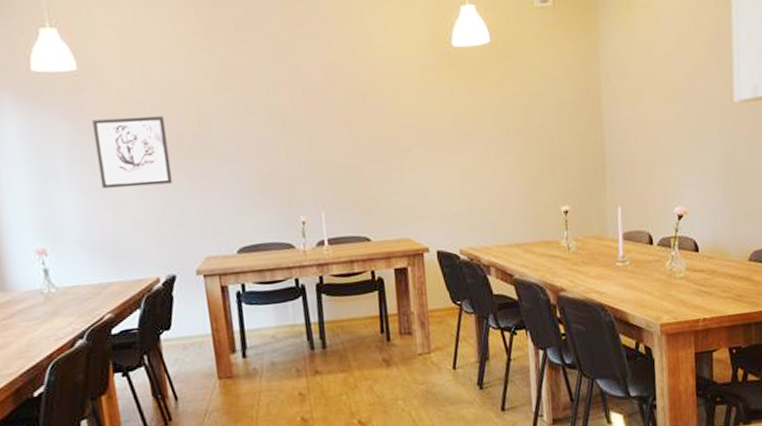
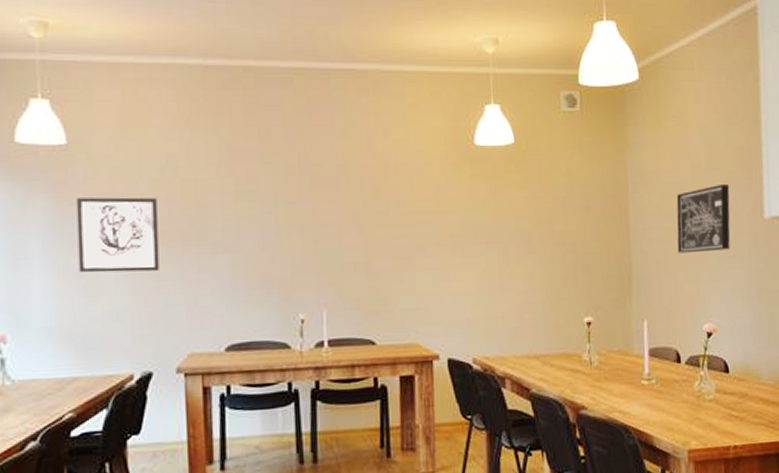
wall art: none [648,69,700,141] -> present [676,183,730,253]

